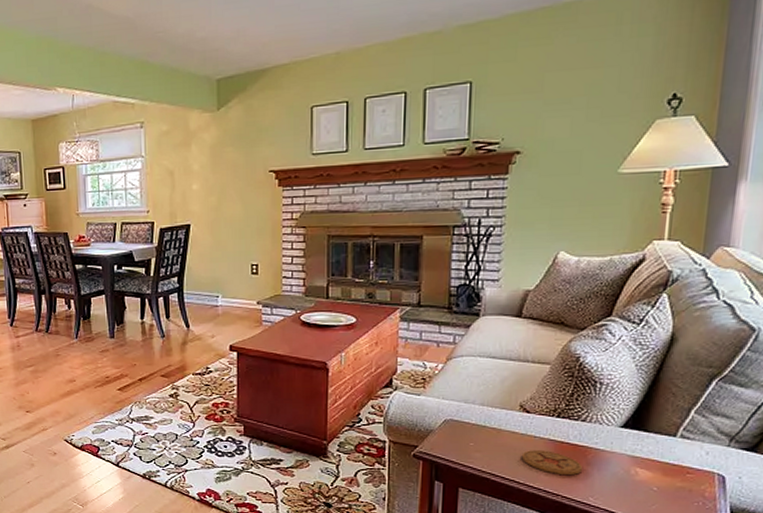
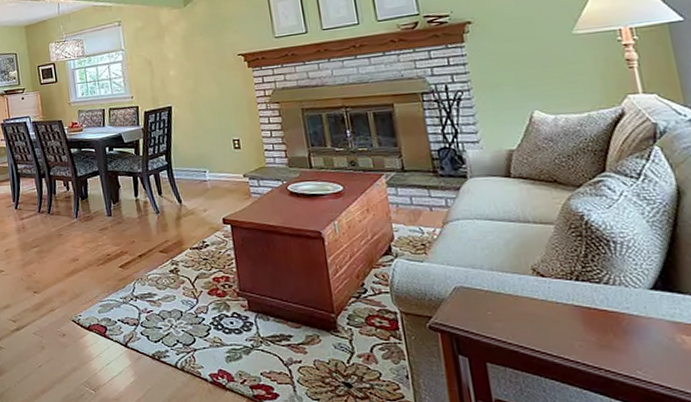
coaster: present [521,450,582,476] -> none [547,318,620,346]

